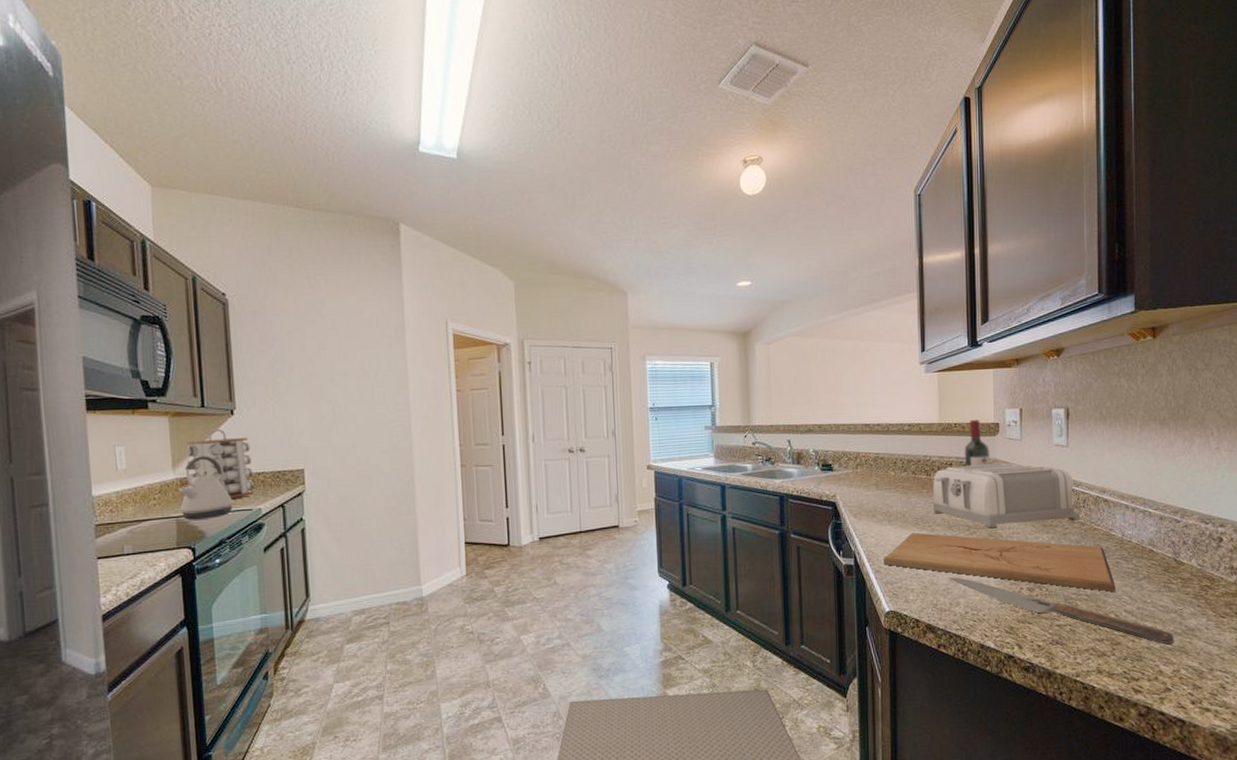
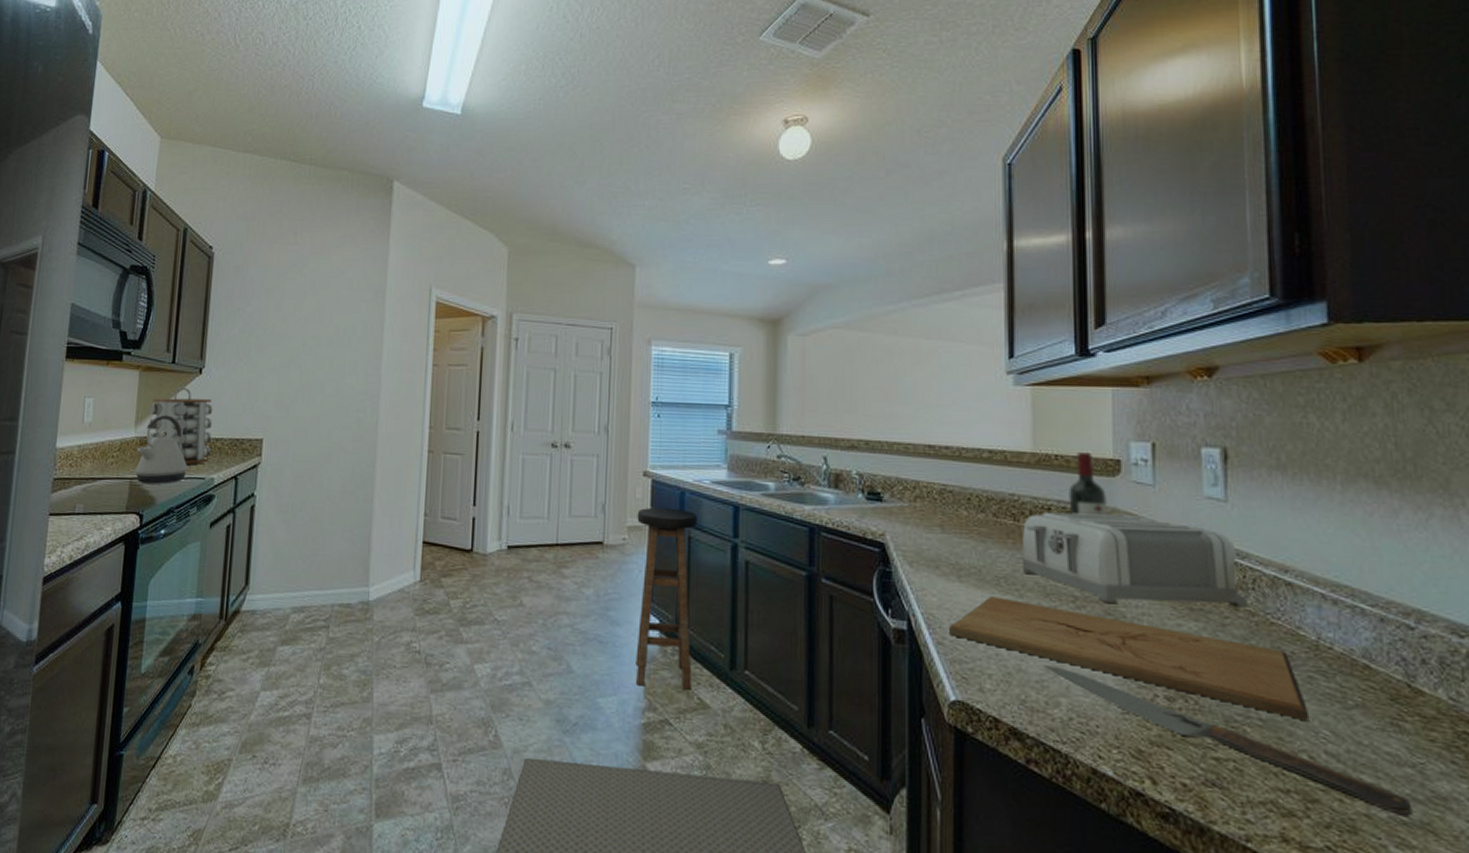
bar stool: none [644,492,697,634] -> present [635,507,697,690]

